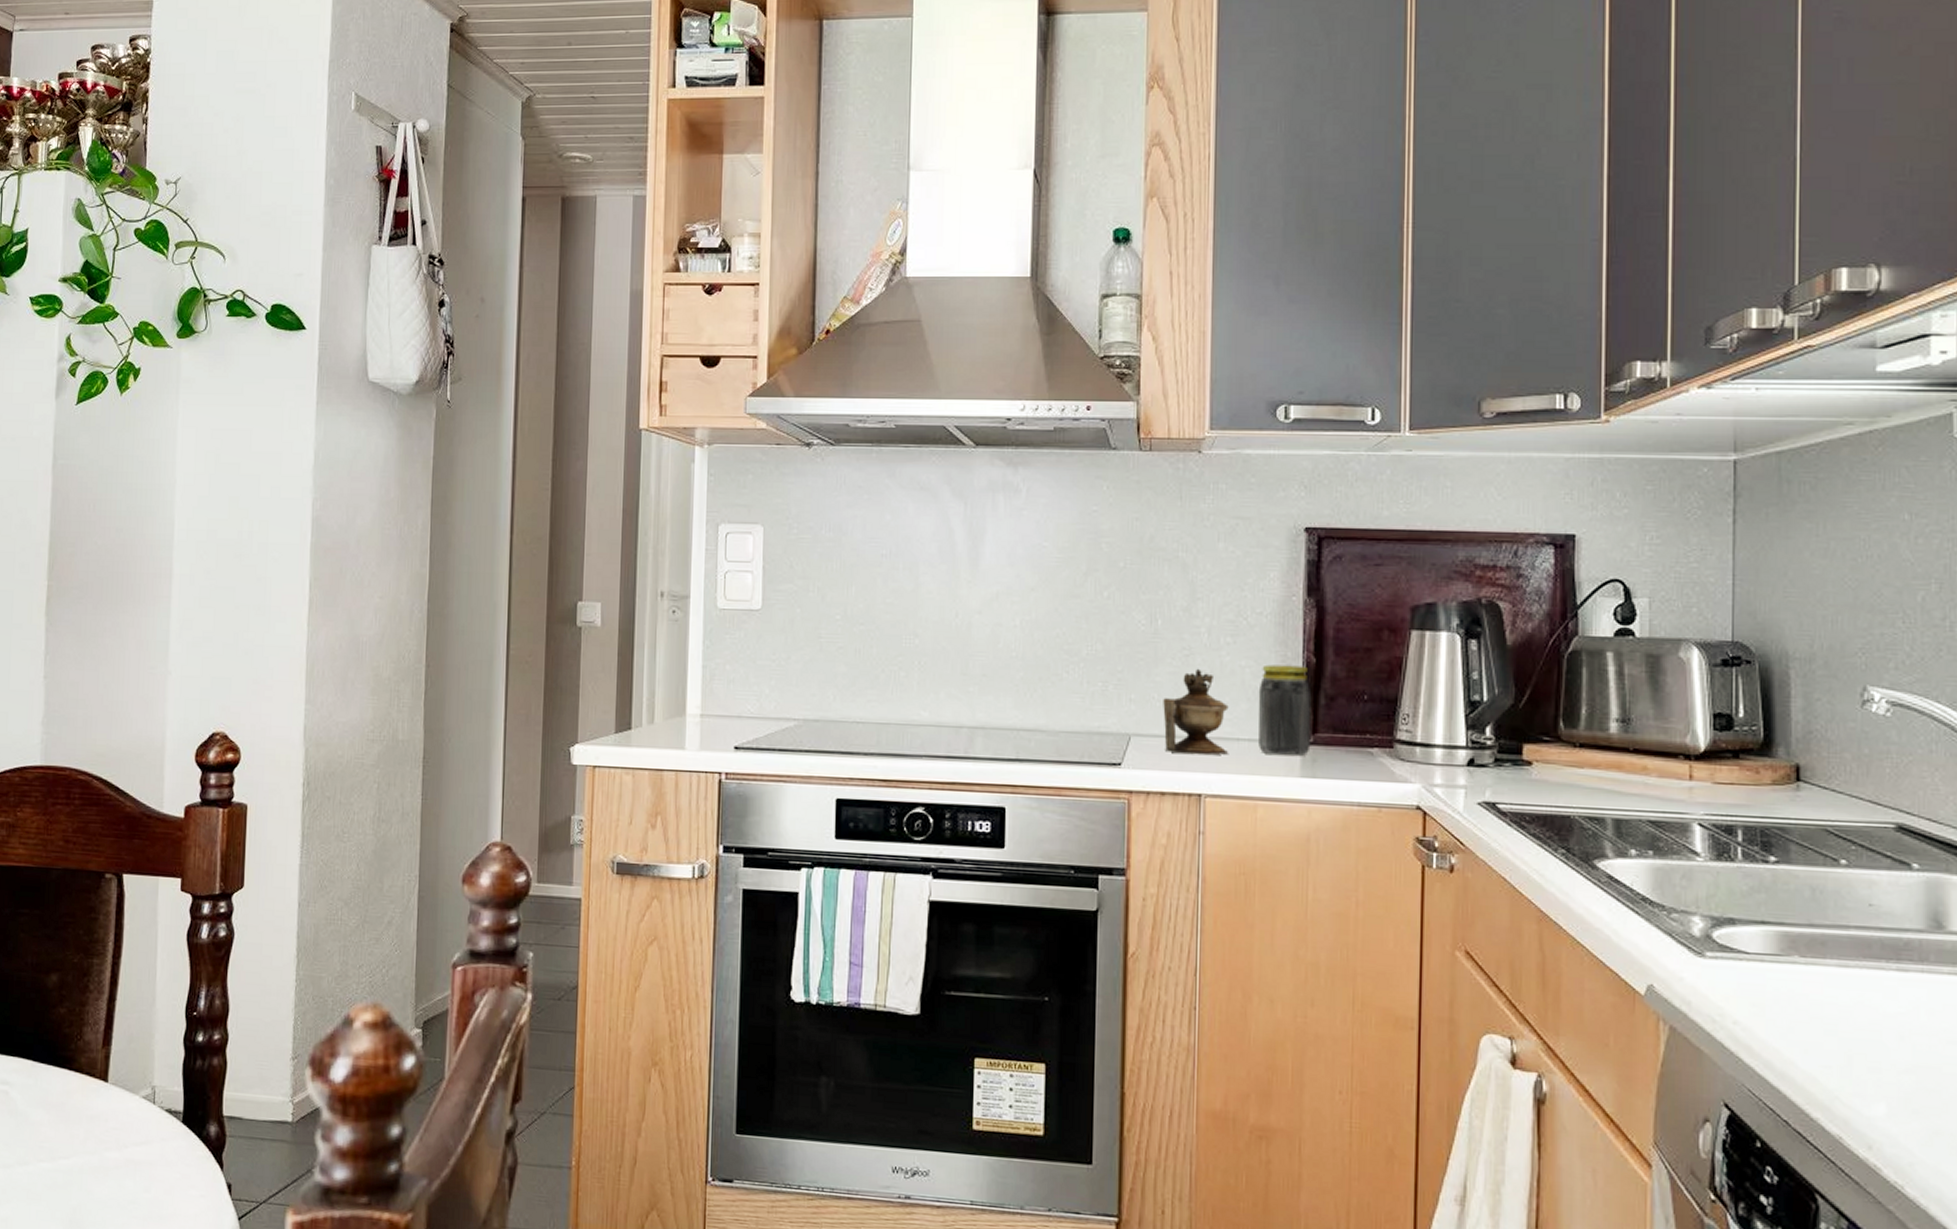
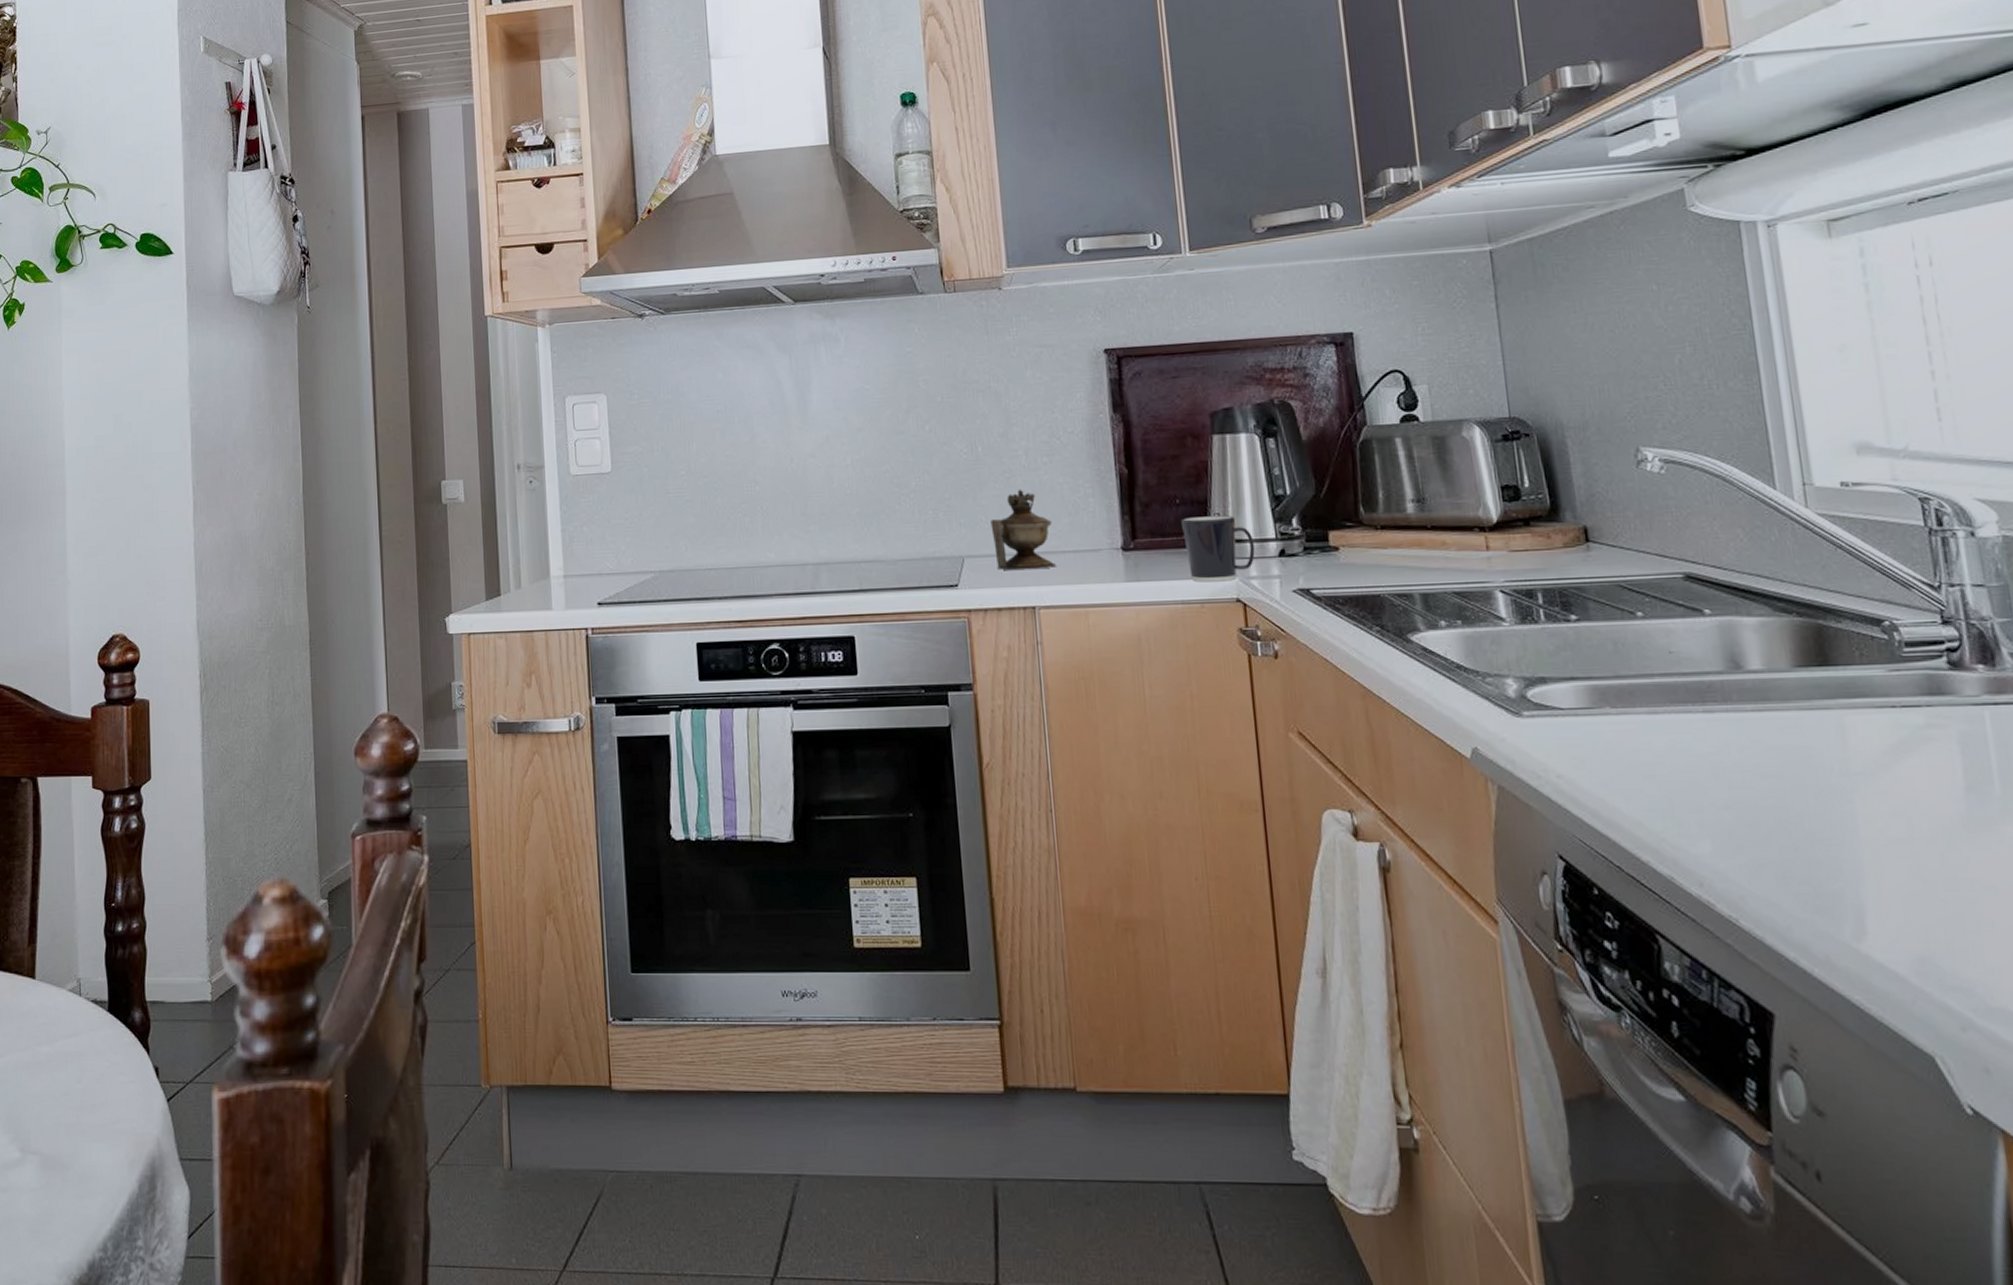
jar: present [1257,664,1312,757] -> none [1077,477,1132,564]
mug: none [1367,715,1442,788] -> present [1181,515,1255,584]

